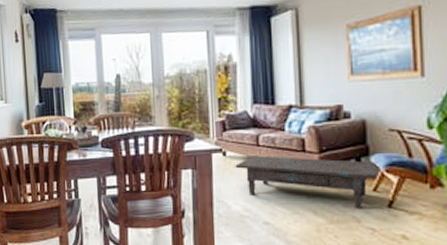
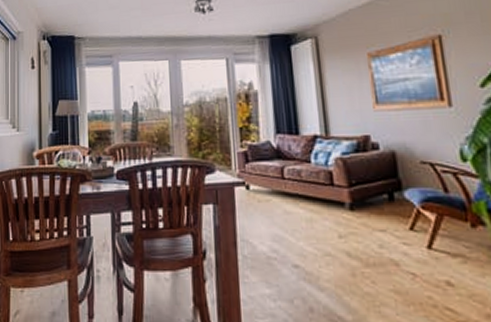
coffee table: present [235,155,380,210] -> none [259,189,415,251]

